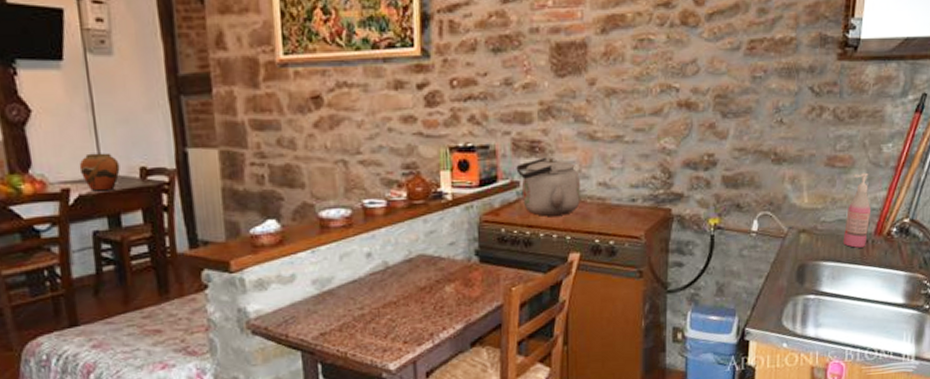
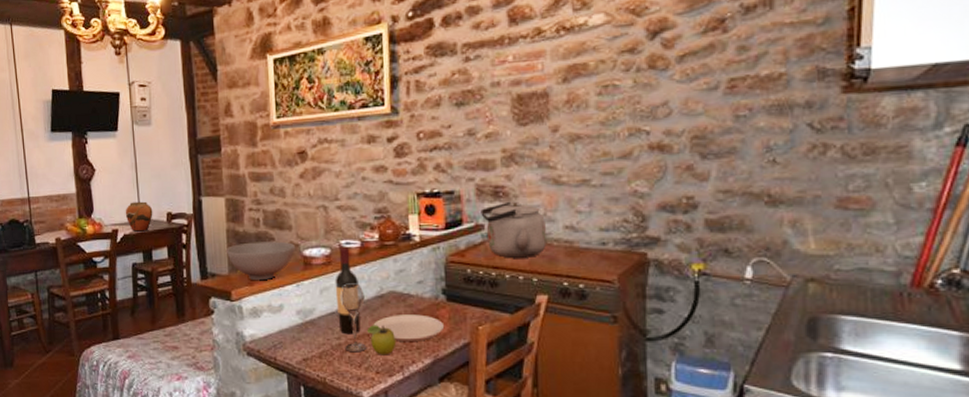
bowl: none [221,201,309,248] -> present [225,241,295,281]
wine bottle: none [357,207,387,304] -> present [335,247,361,335]
wineglass: none [364,247,394,323] -> present [341,283,367,353]
fruit: none [393,291,426,324] -> present [366,325,397,355]
plate: none [400,278,477,308] -> present [373,314,445,341]
soap dispenser: present [843,172,872,248] -> none [866,215,904,301]

